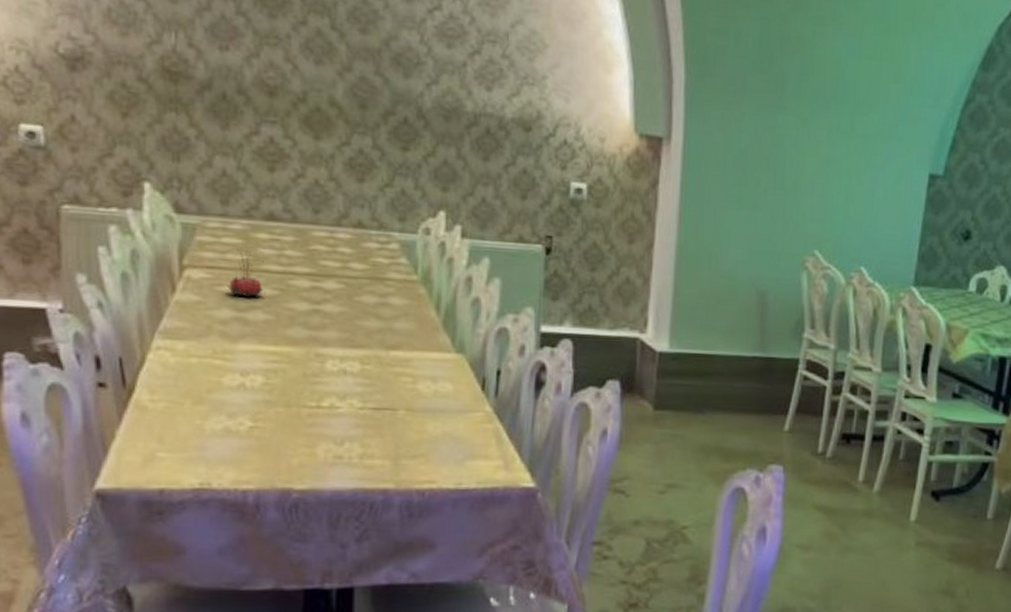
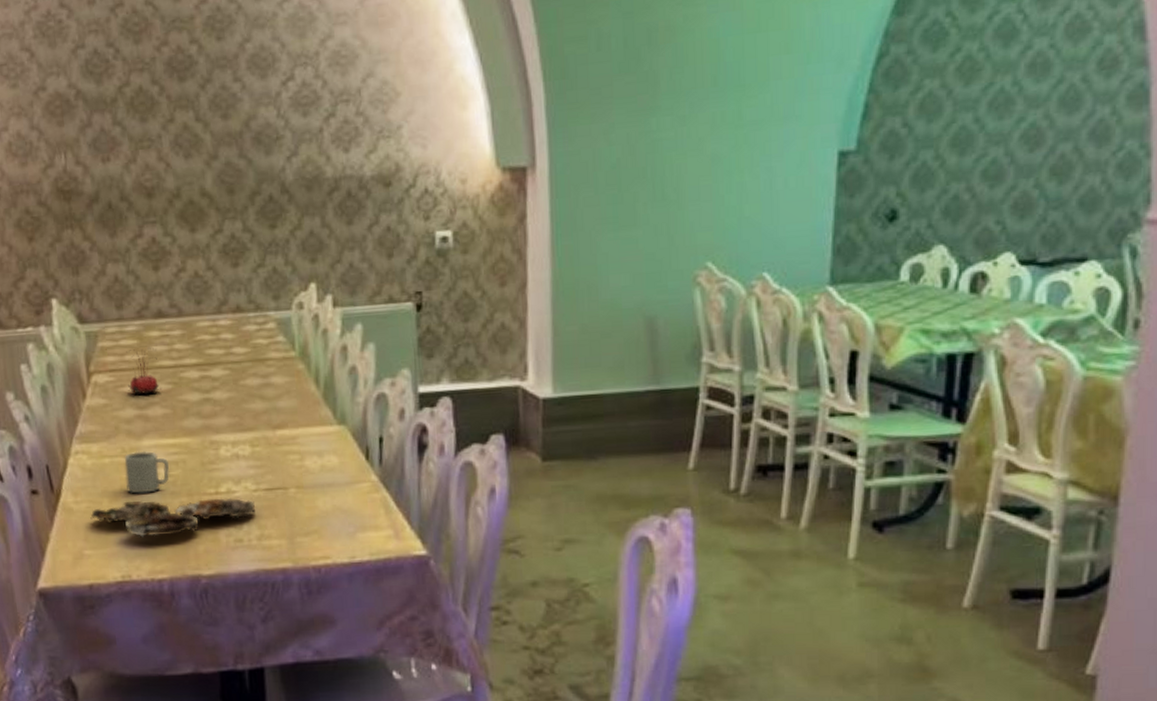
serving platter: none [168,406,359,446] -> present [90,497,255,537]
cup: none [214,354,267,400] -> present [124,450,170,494]

